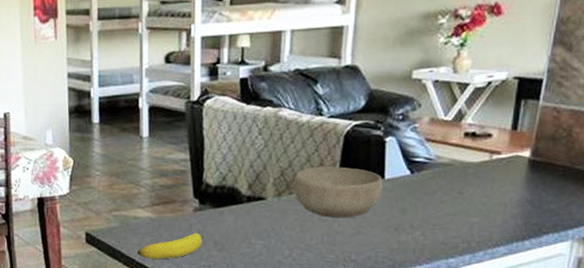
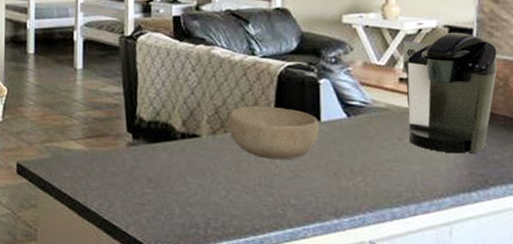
banana: present [138,232,203,259] -> none [69,168,137,194]
coffee maker: none [467,84,564,204] -> present [401,33,498,154]

